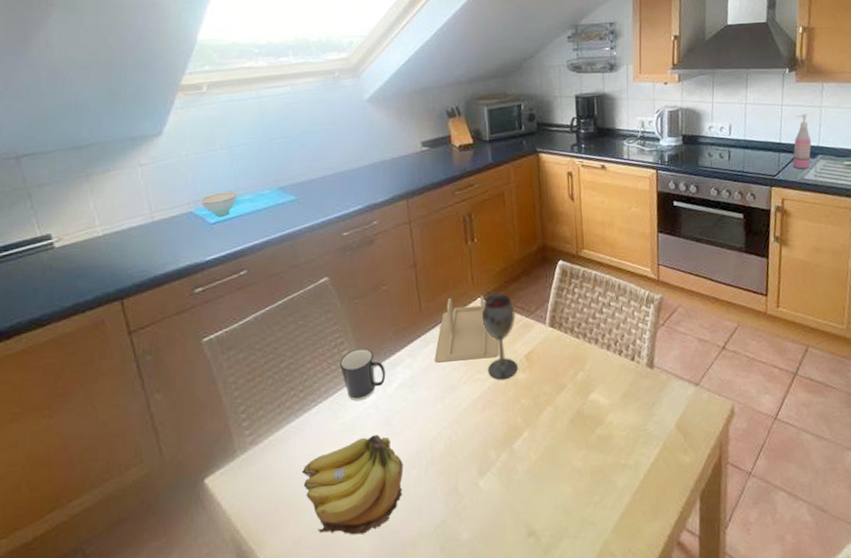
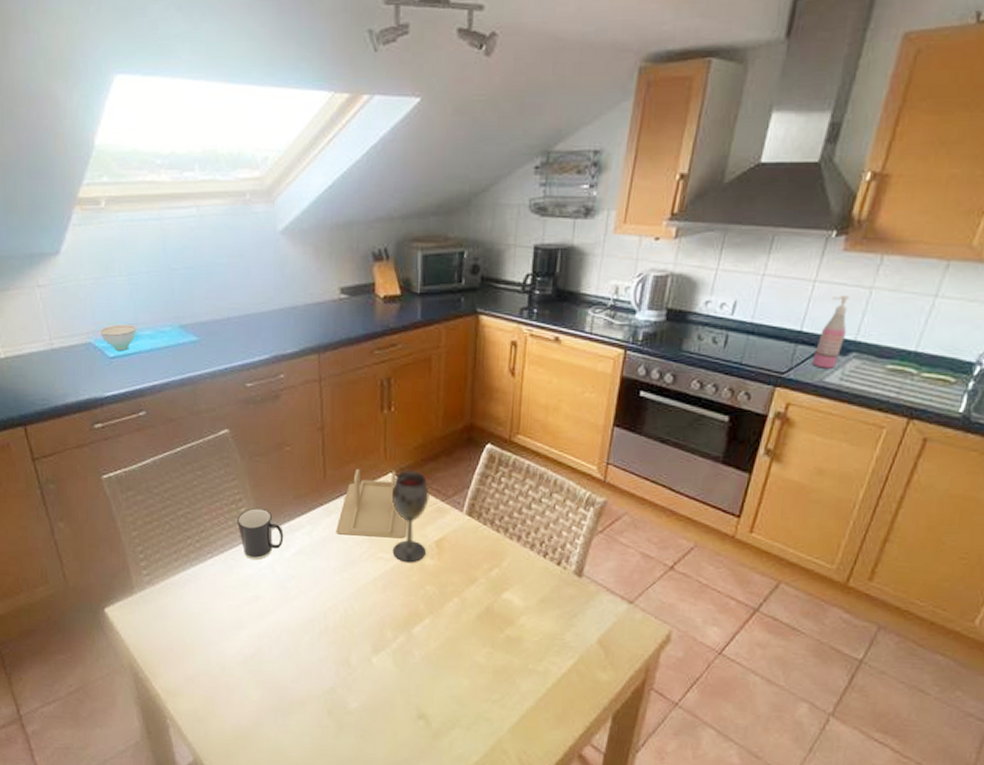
fruit: present [301,434,404,535] -> none [195,595,296,685]

